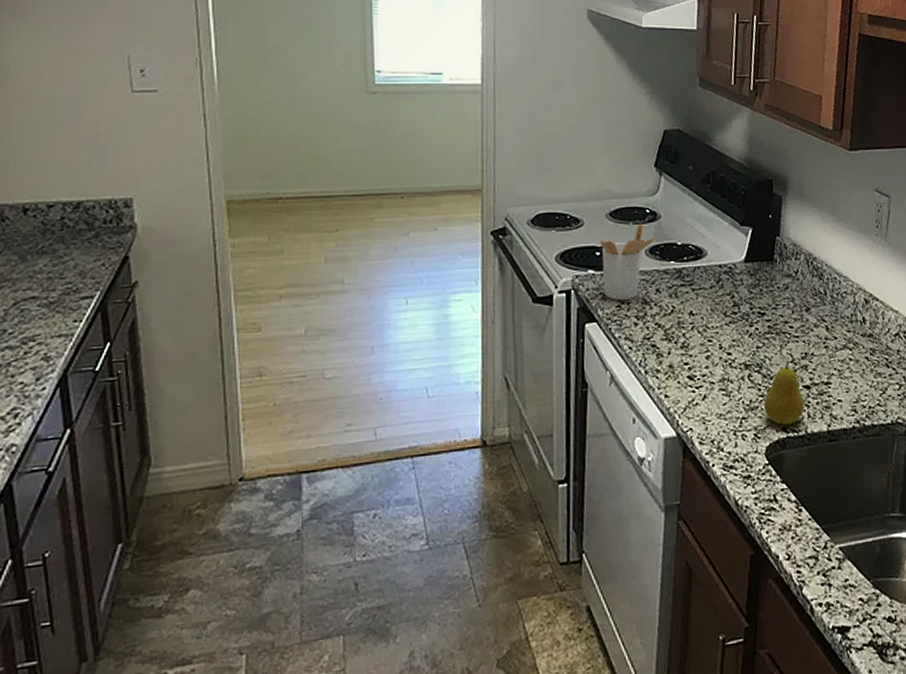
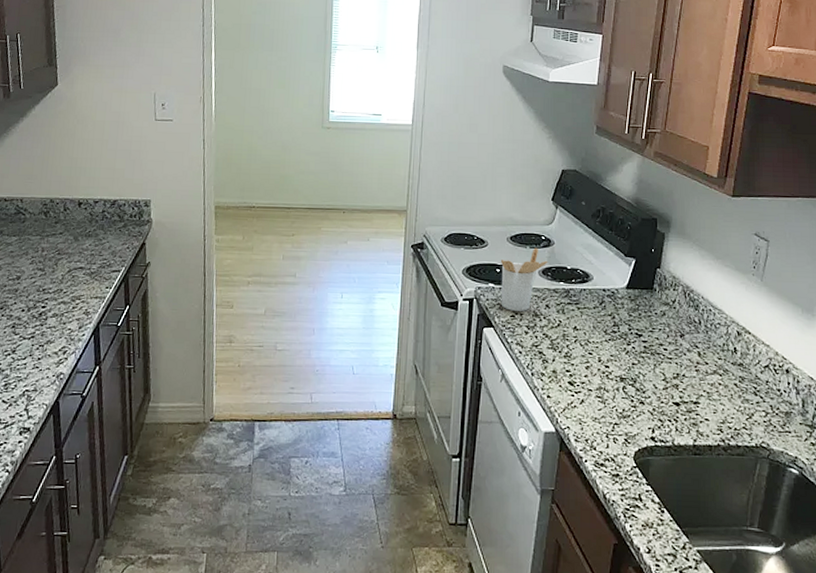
fruit: present [764,360,805,425] -> none [636,378,674,435]

